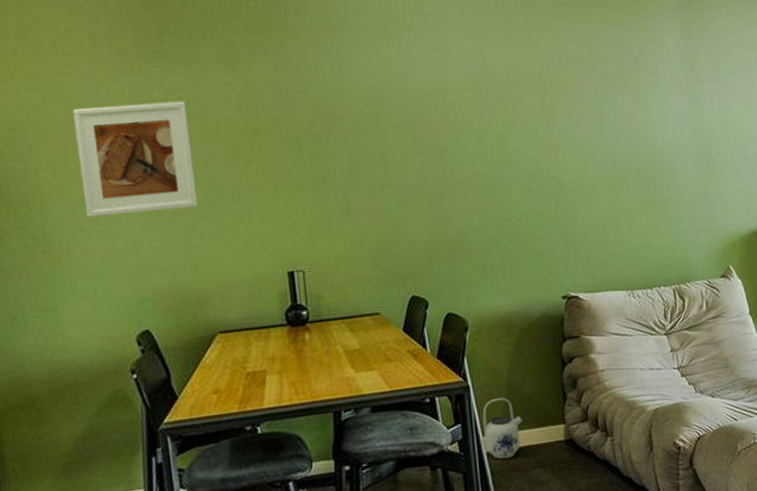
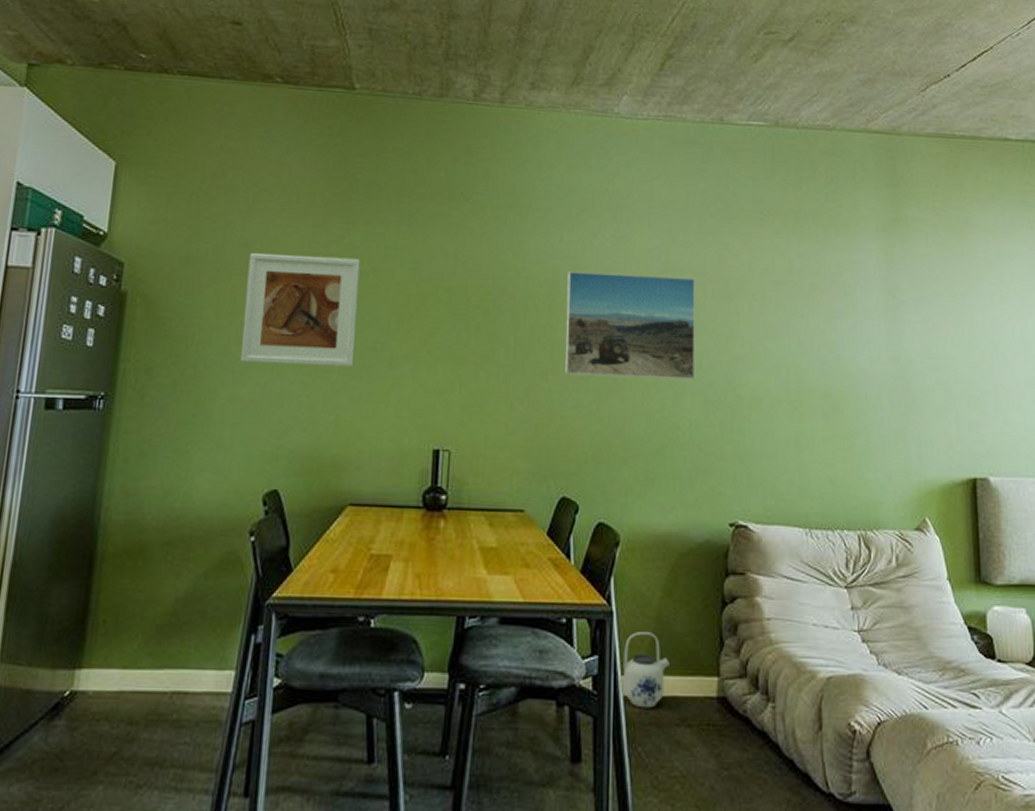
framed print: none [389,77,520,185] -> present [565,271,696,380]

